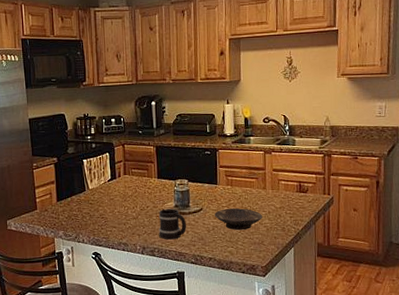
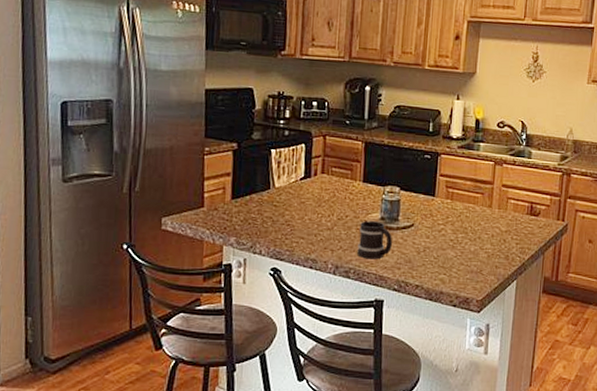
bowl: present [214,208,263,230] -> none [427,227,485,254]

